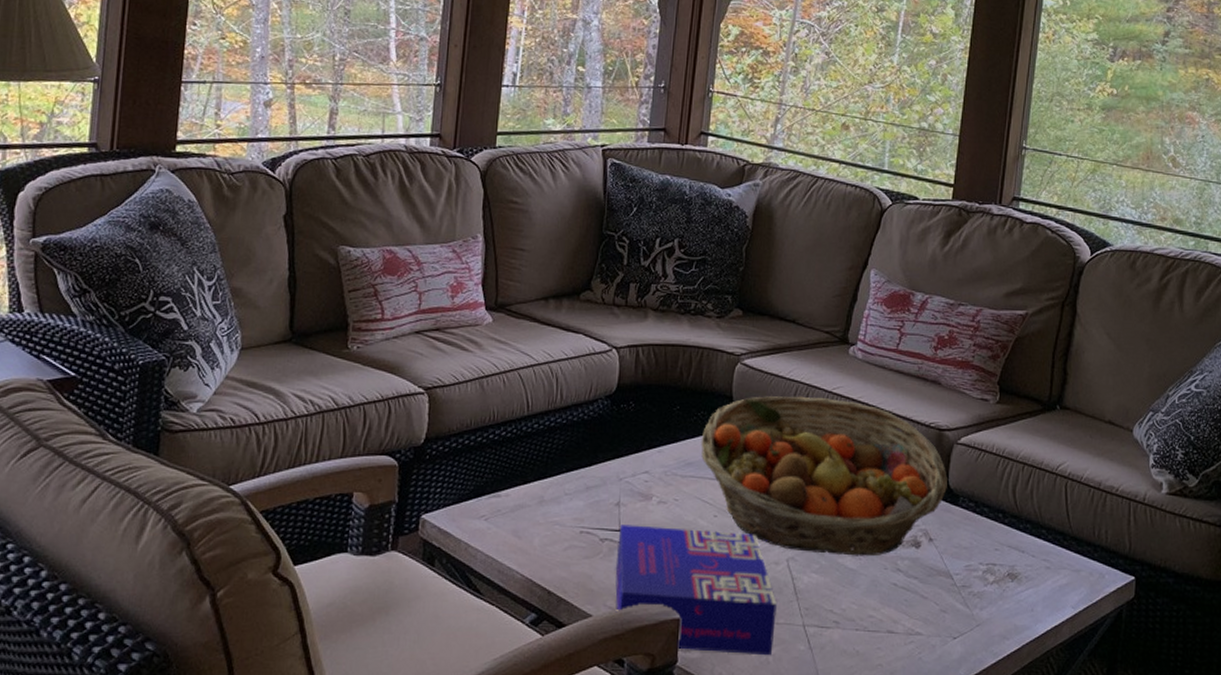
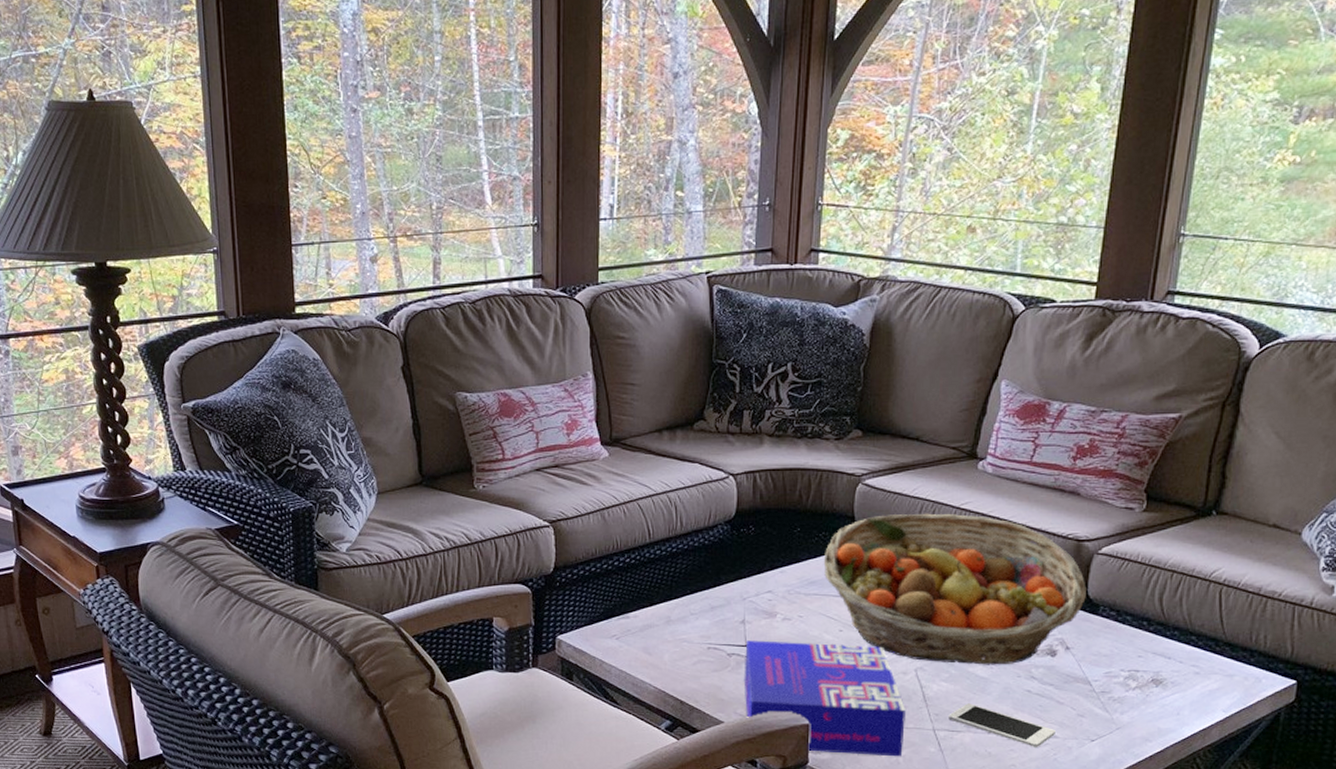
cell phone: none [818,597,920,645] -> present [948,703,1055,747]

